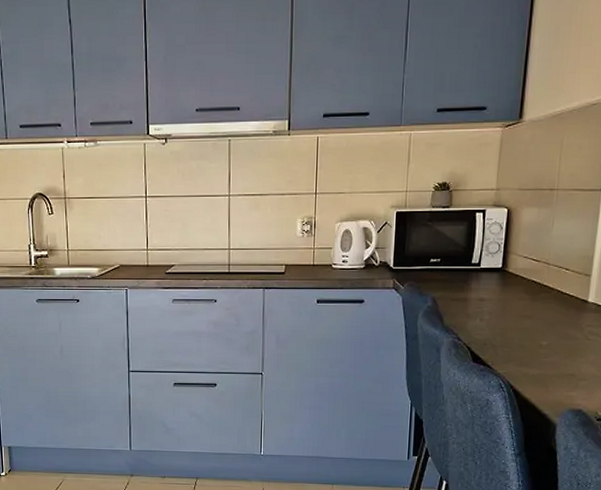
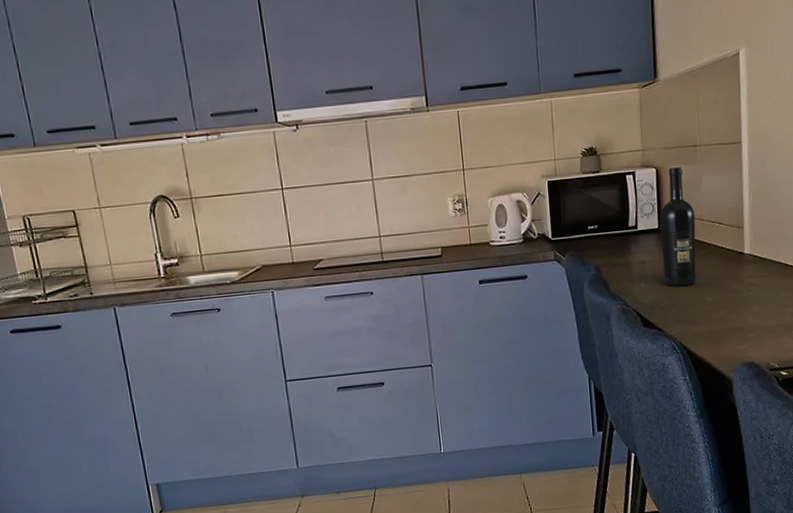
wine bottle: none [501,210,542,326] -> present [659,167,696,287]

